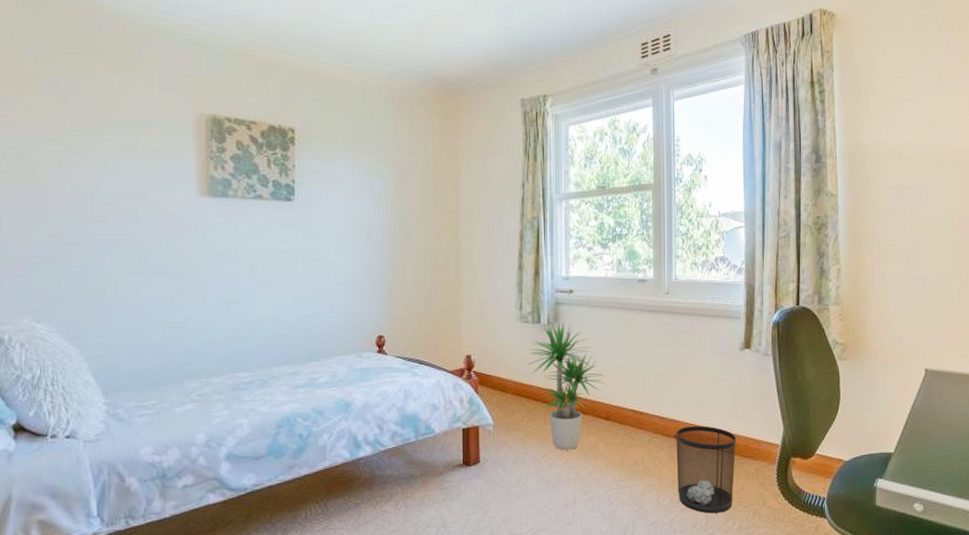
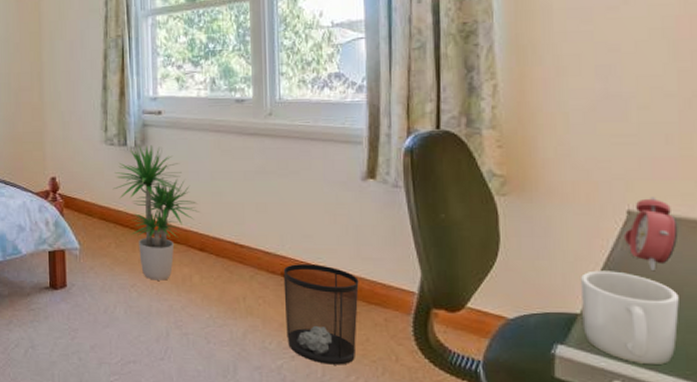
mug: none [894,417,956,488] -> present [580,270,679,365]
alarm clock: none [922,357,957,416] -> present [623,197,679,272]

